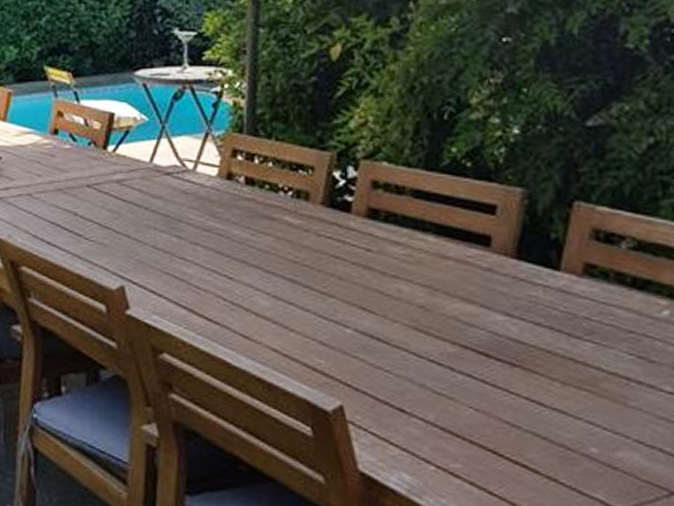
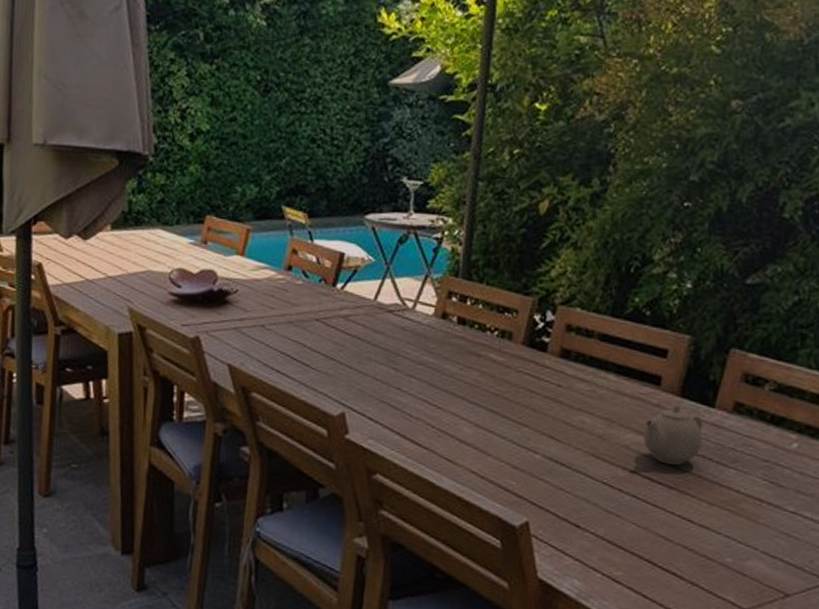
teapot: none [474,267,548,338] -> present [643,404,703,465]

